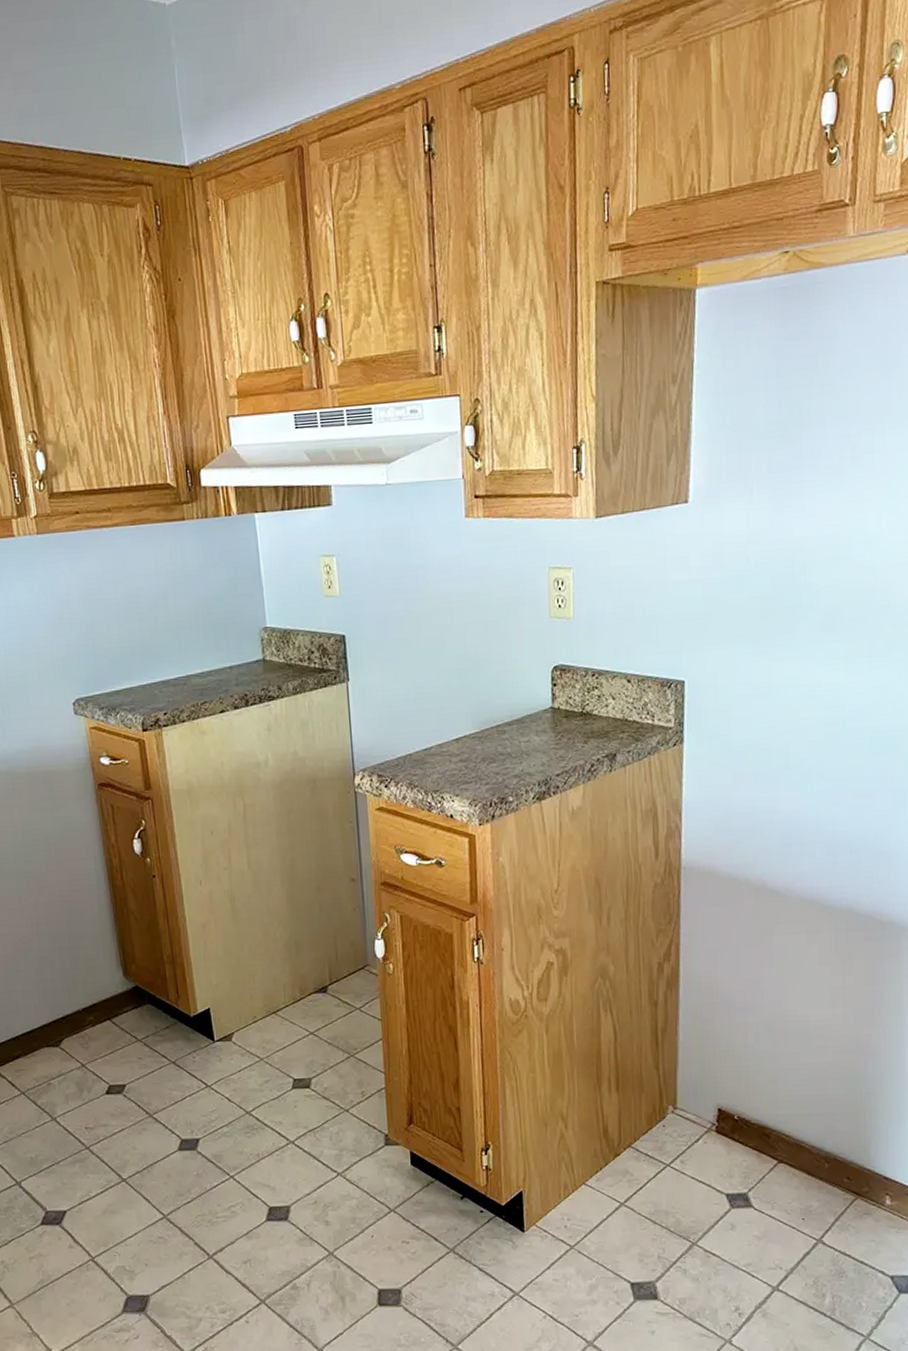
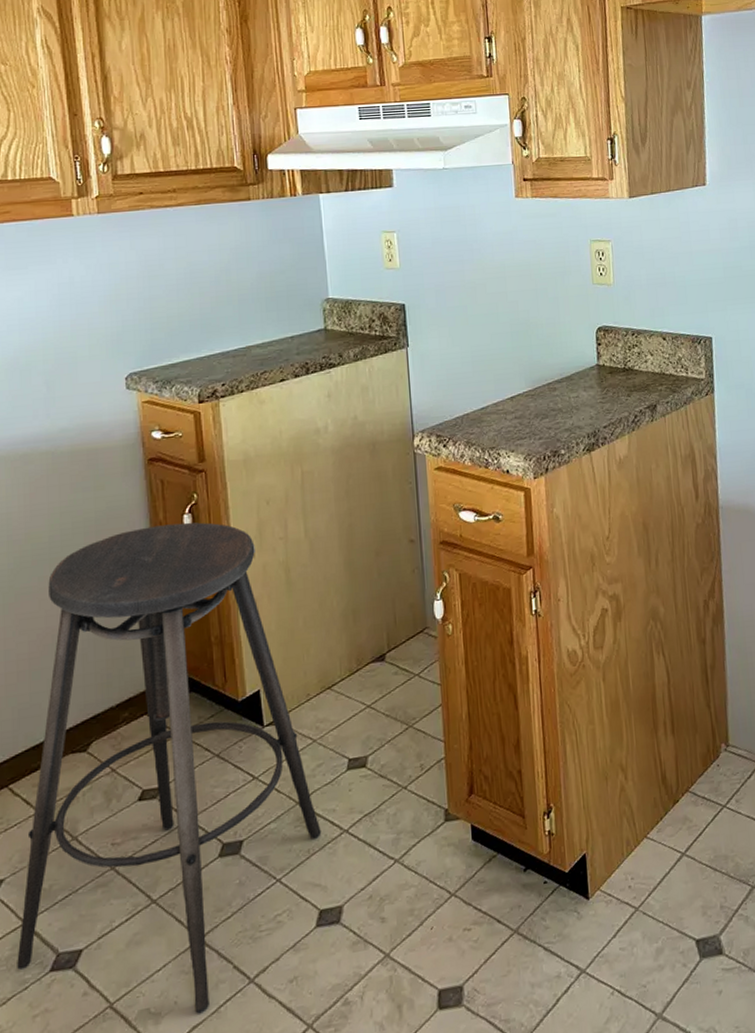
stool: none [13,847,270,1277] -> present [17,522,322,1014]

